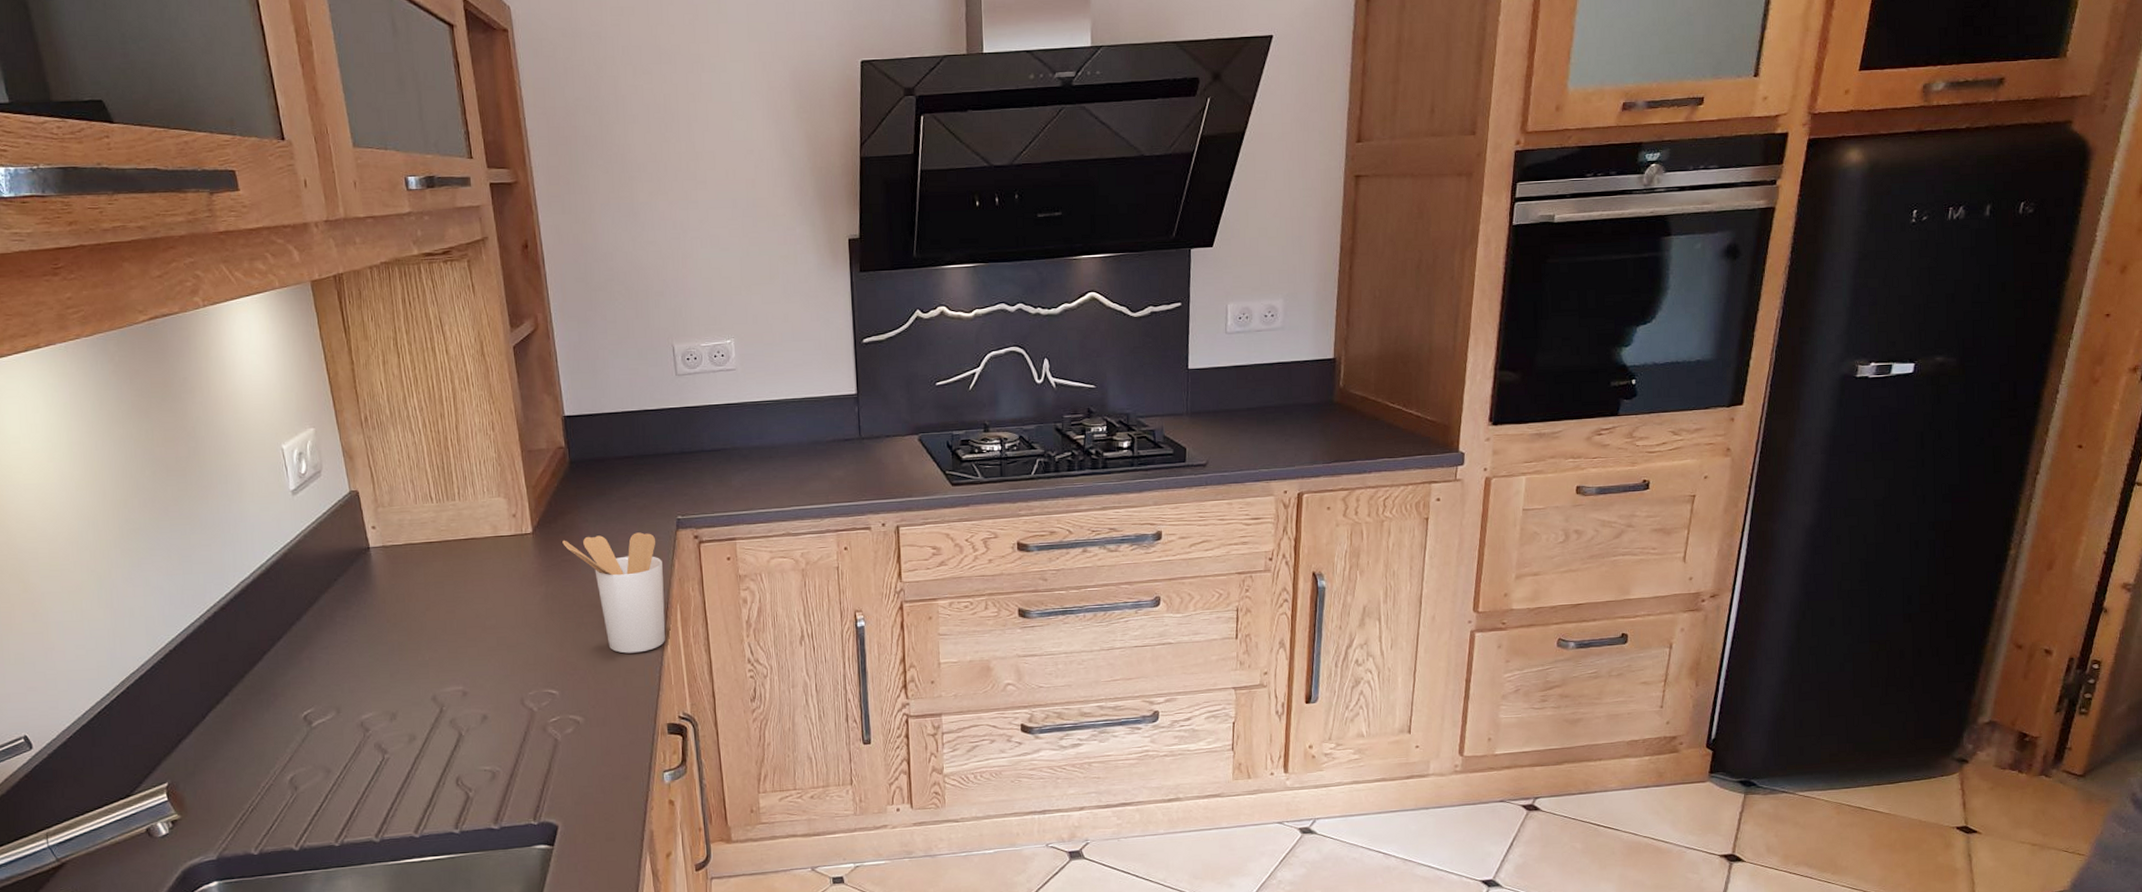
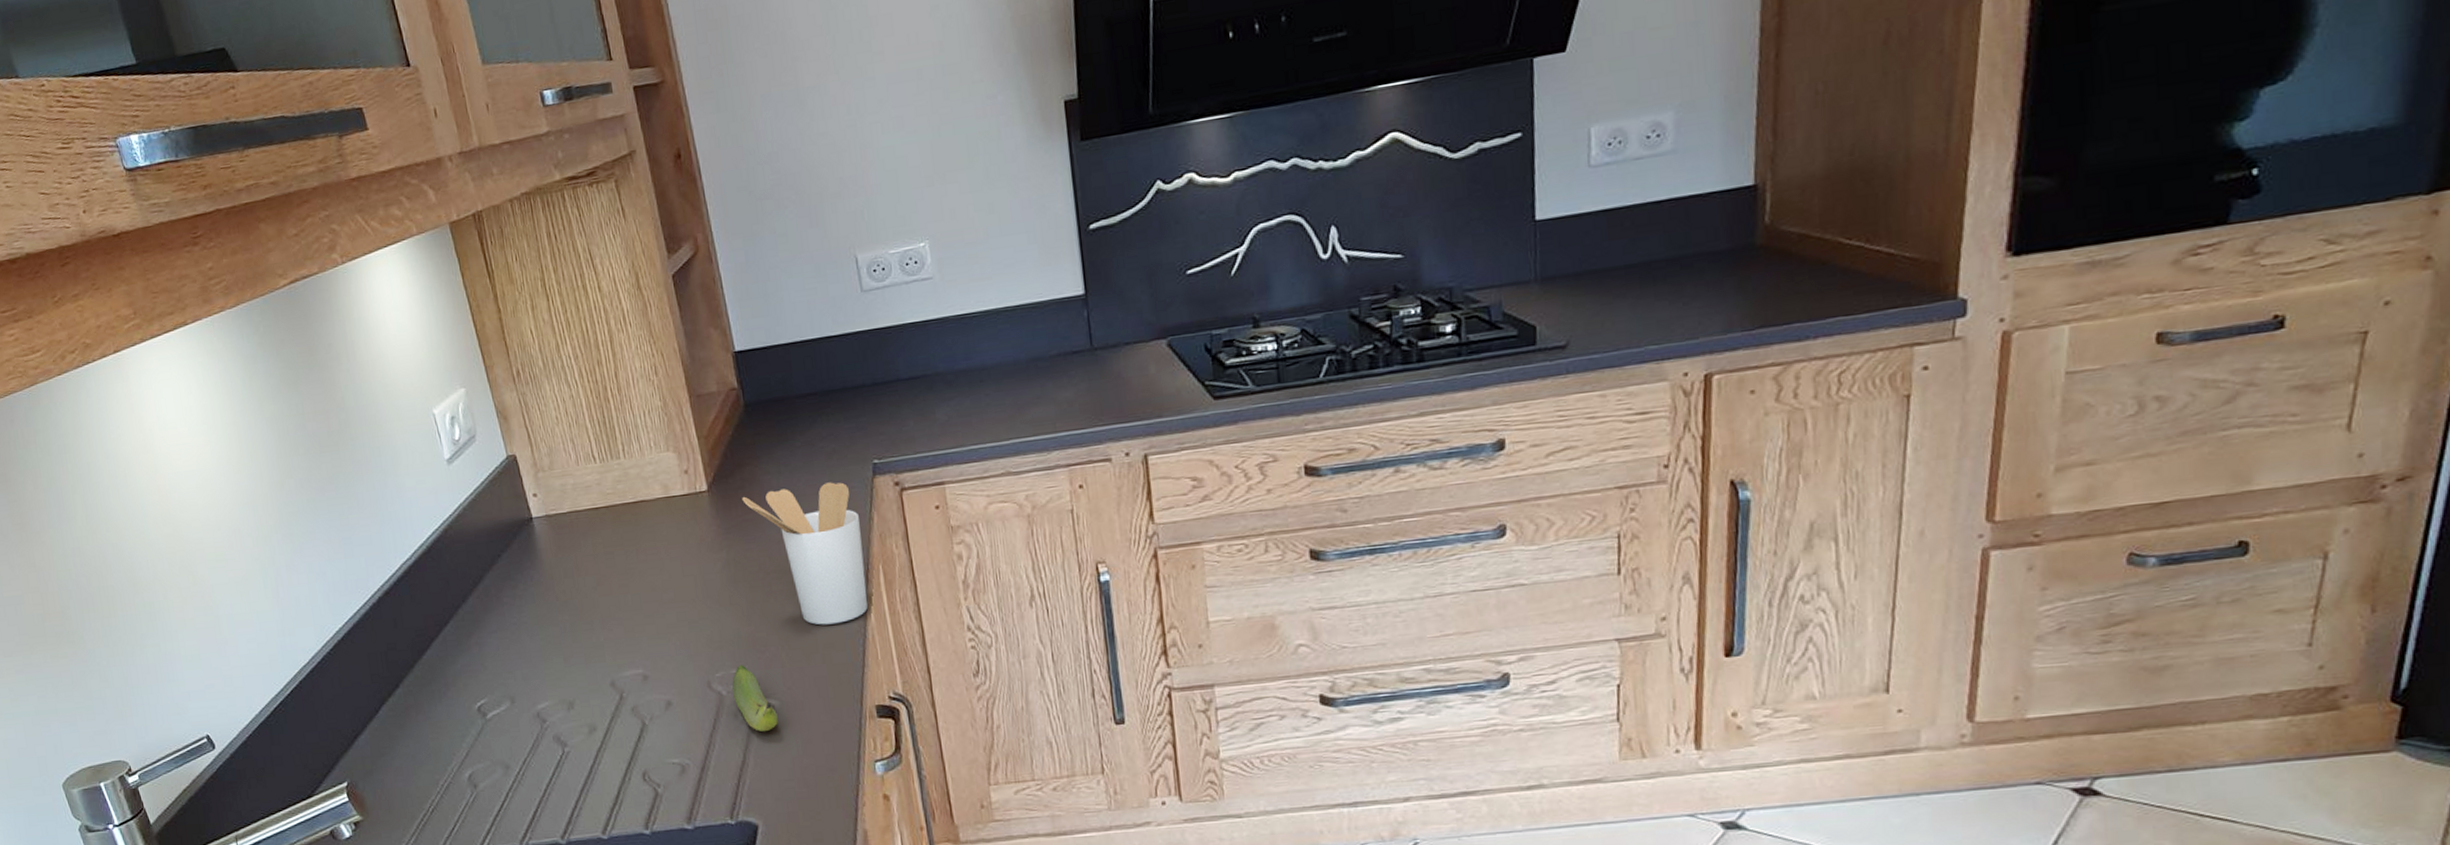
banana: none [543,685,582,744] -> present [732,665,778,731]

